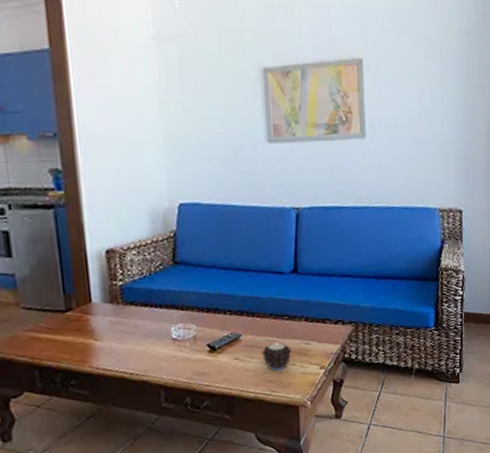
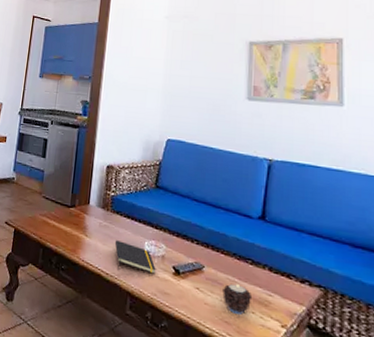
notepad: none [134,334,189,367] -> present [114,240,156,274]

